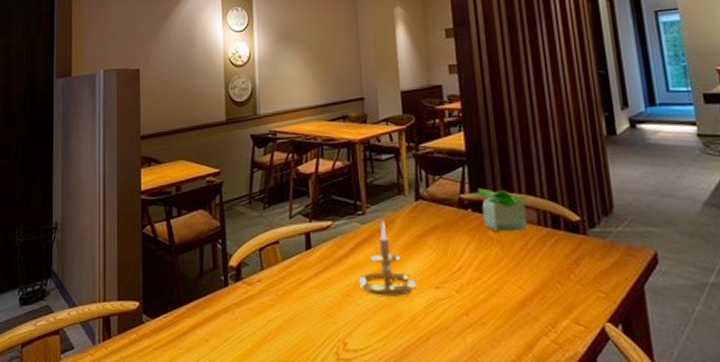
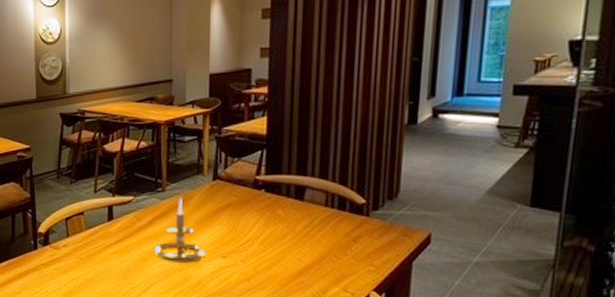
potted plant: present [470,188,529,232] -> none [266,171,320,211]

